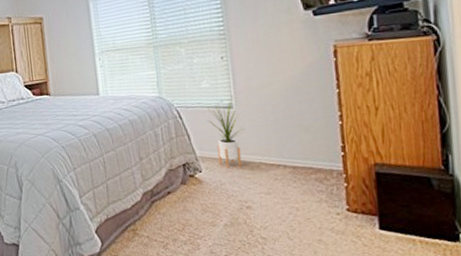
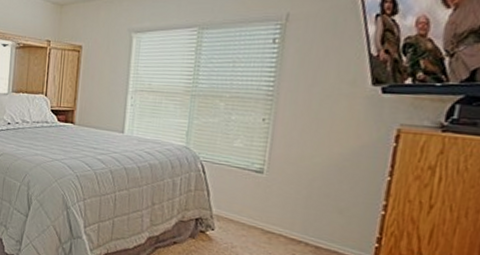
house plant: present [207,103,244,168] -> none [232,166,271,234]

